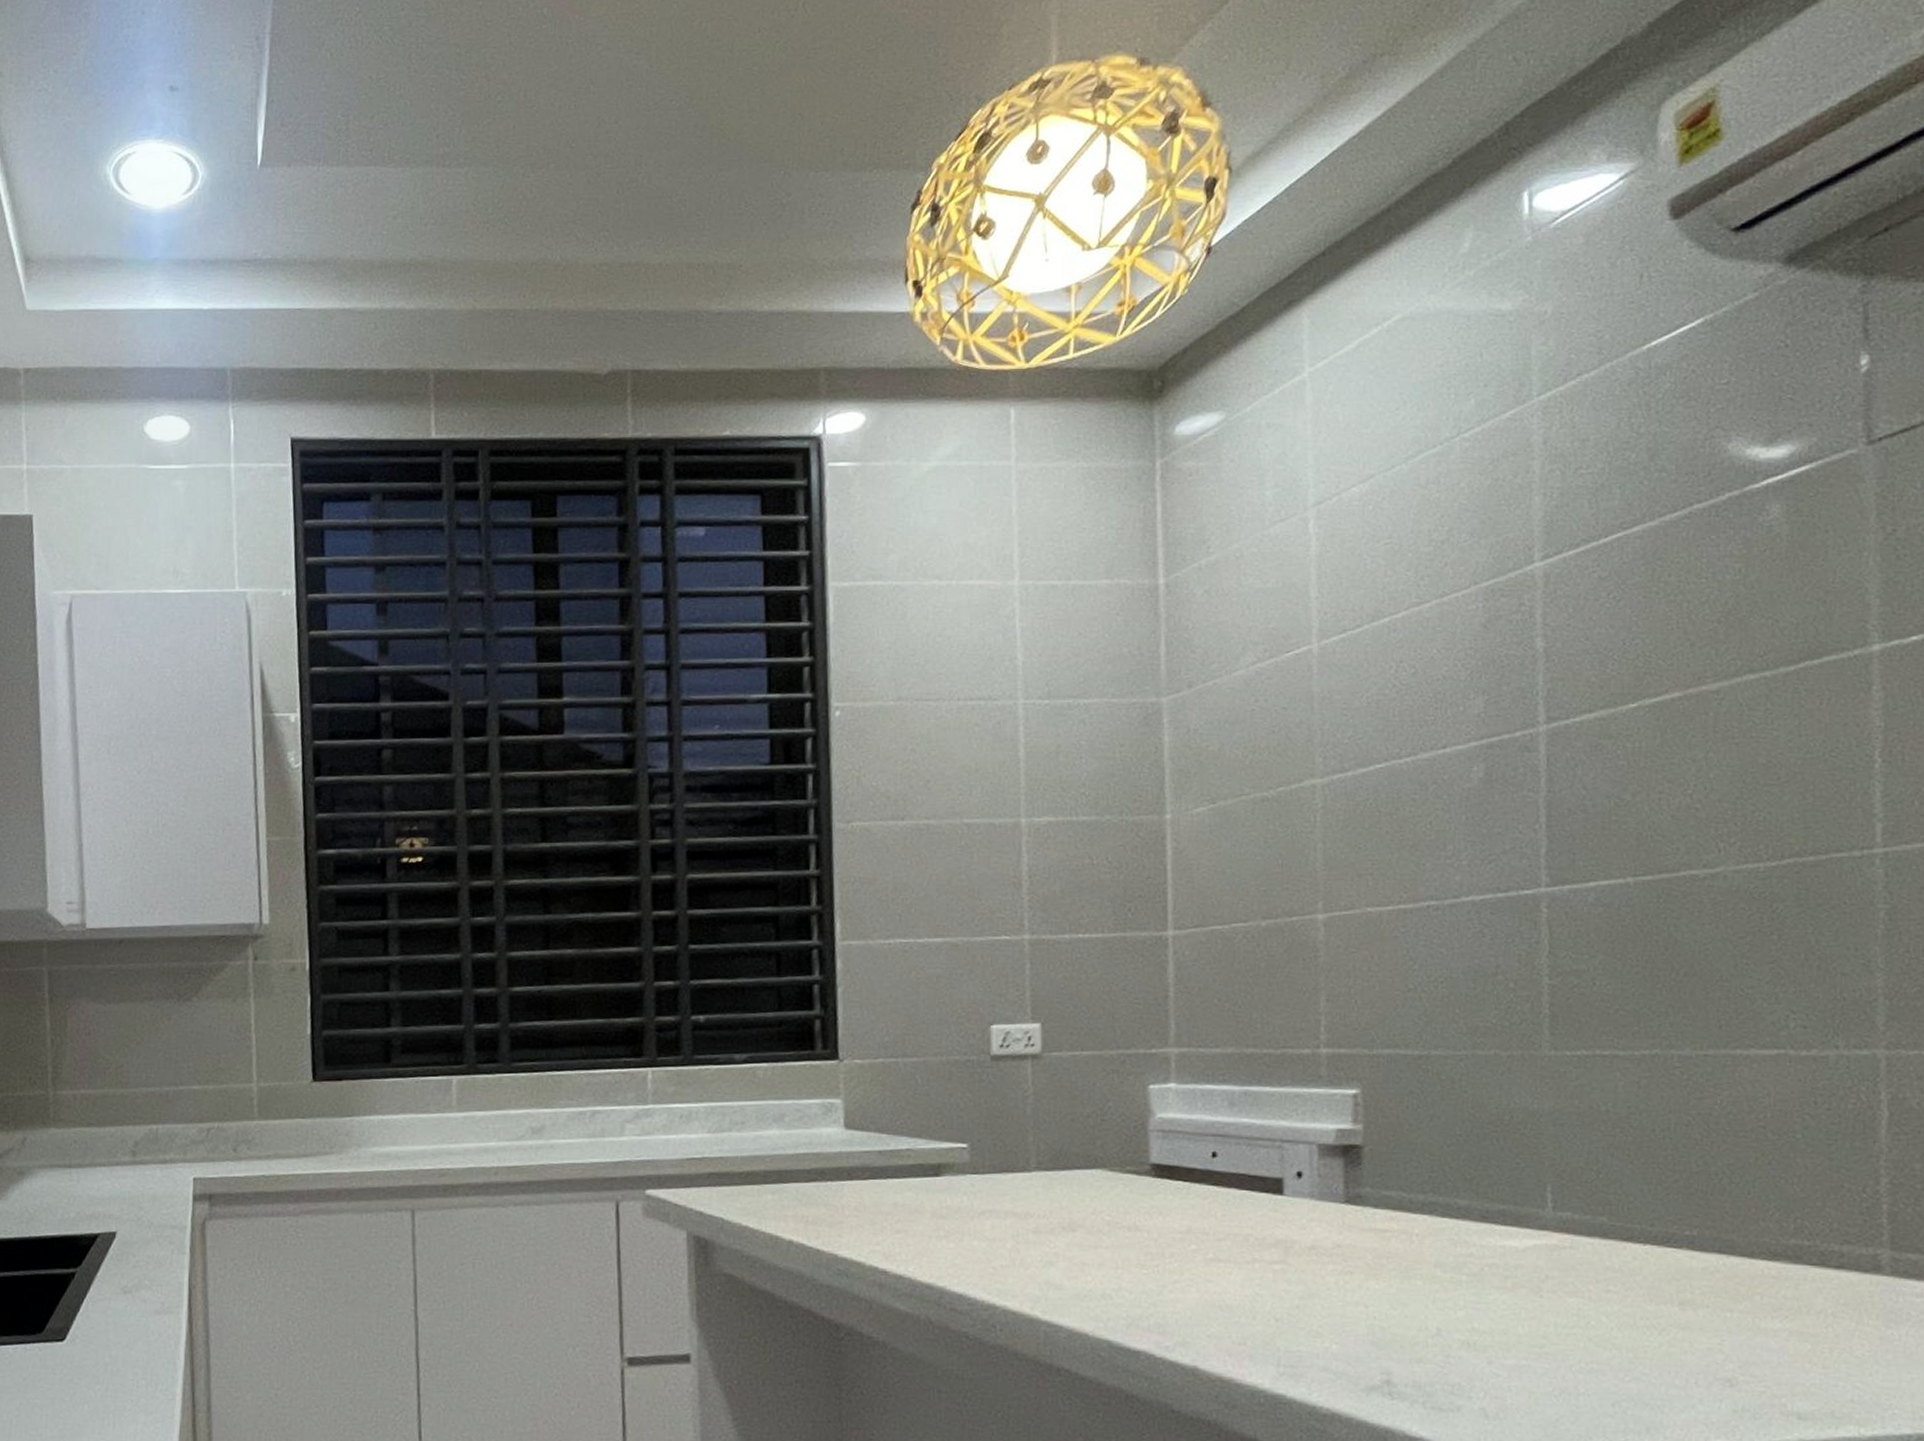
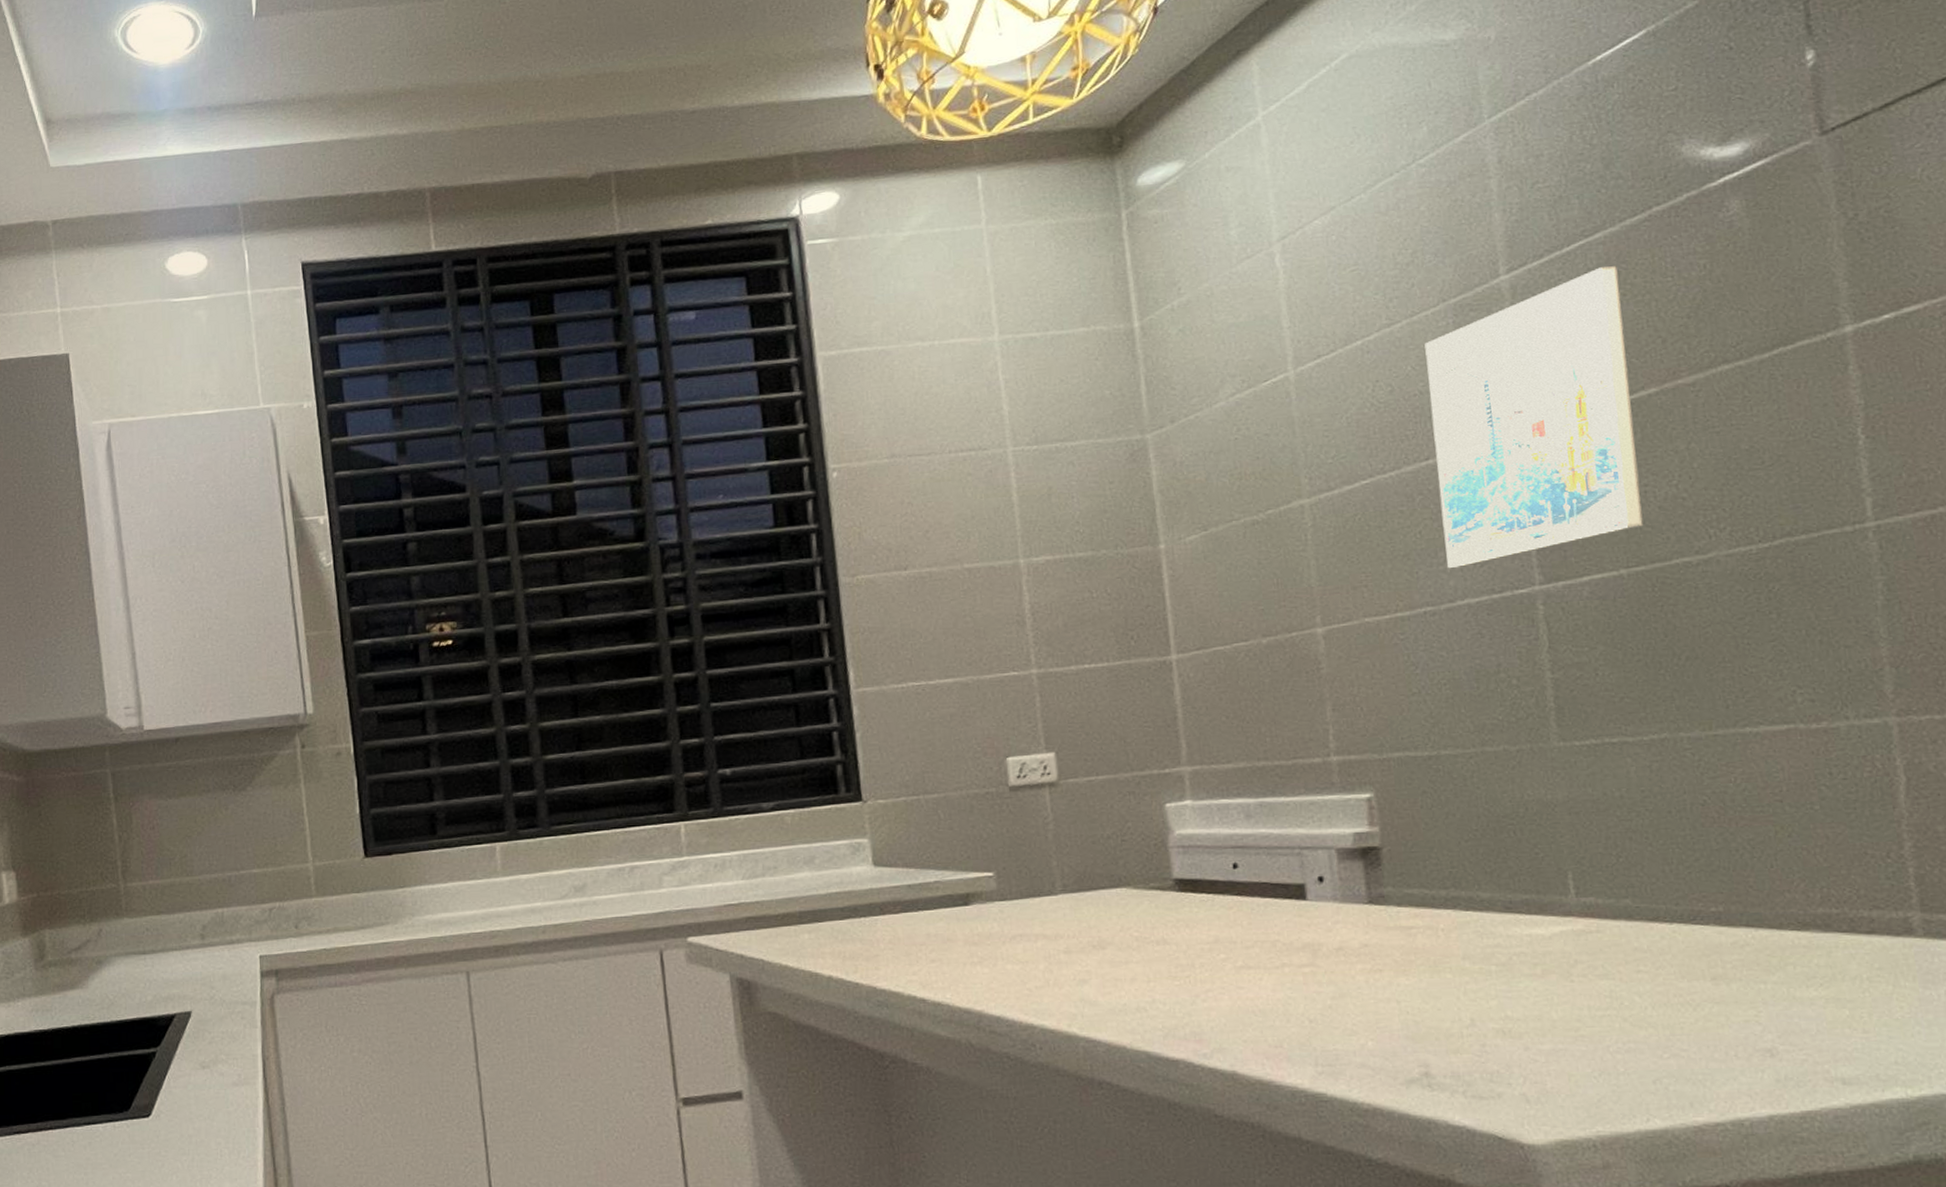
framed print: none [1452,562,1655,862] -> present [1424,266,1644,568]

